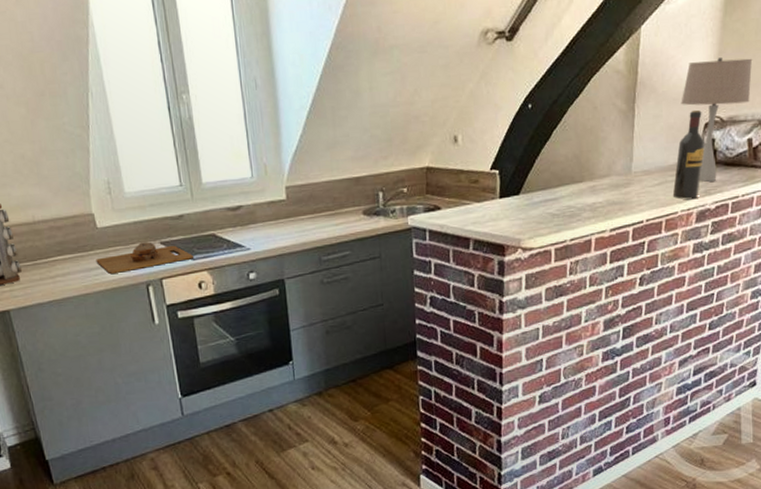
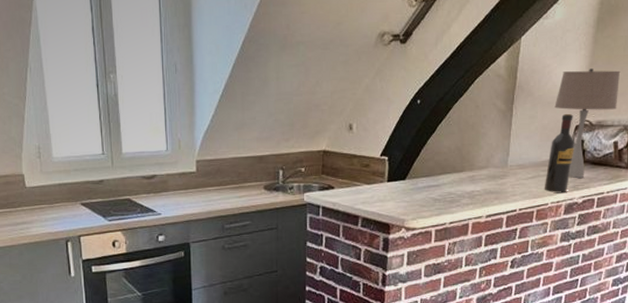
cutting board: present [96,242,193,275] -> none [22,202,109,230]

